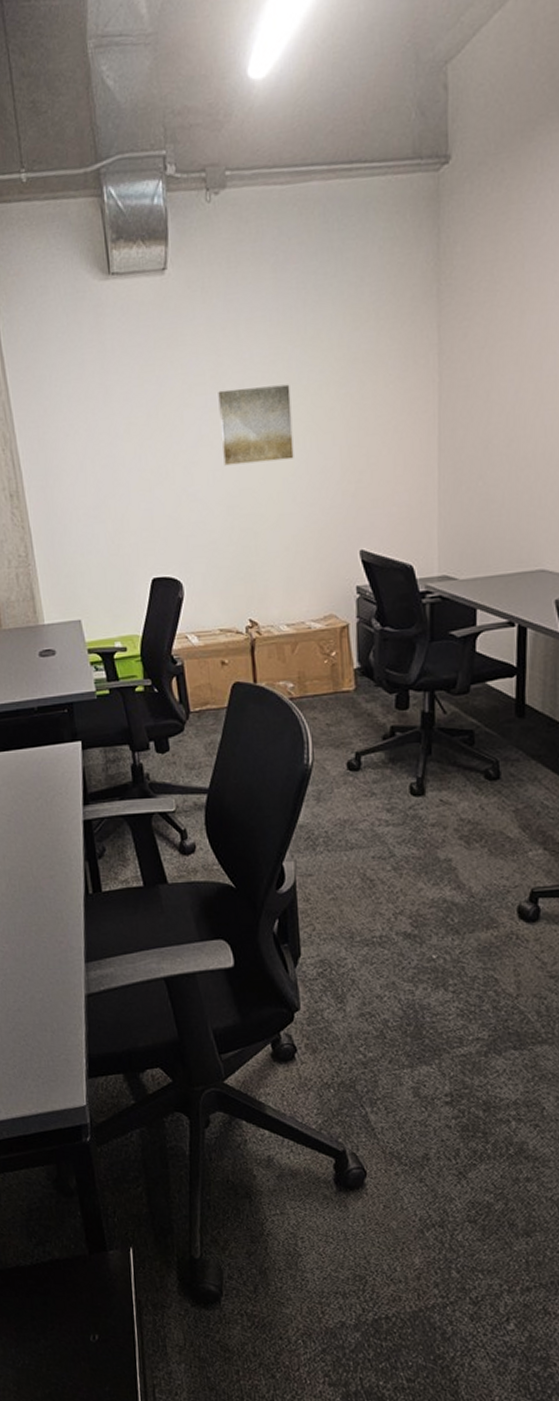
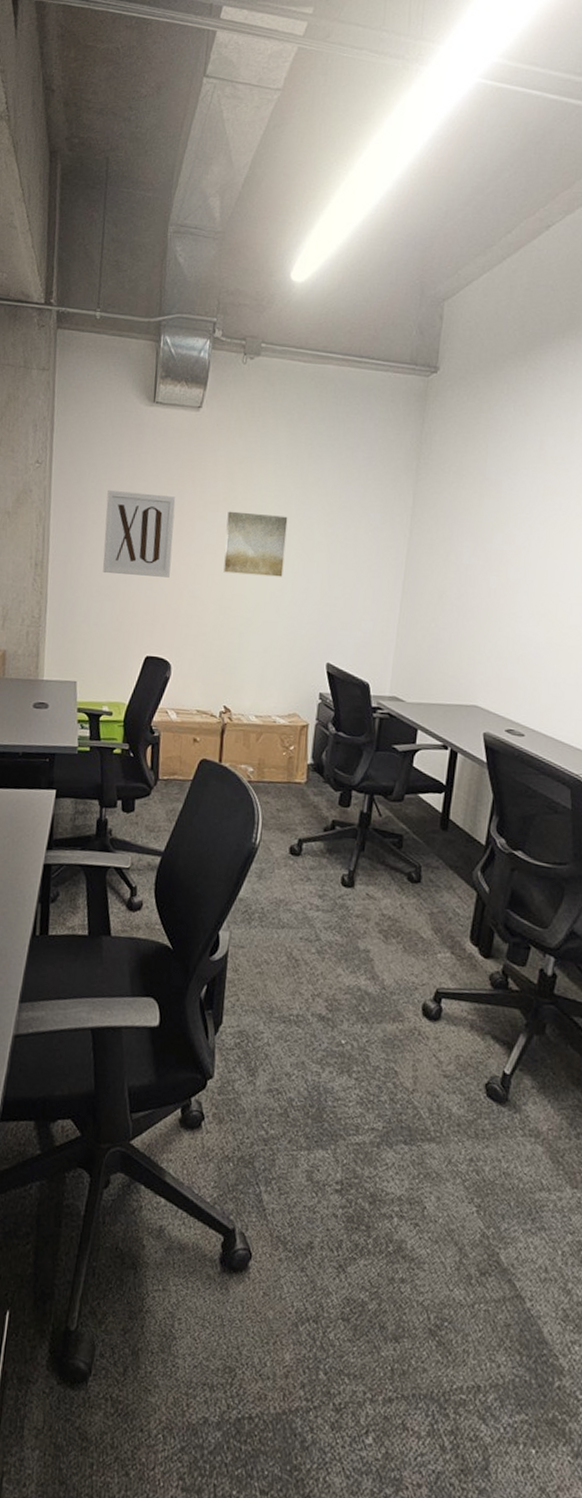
wall art: none [75,385,163,491] -> present [103,489,176,578]

